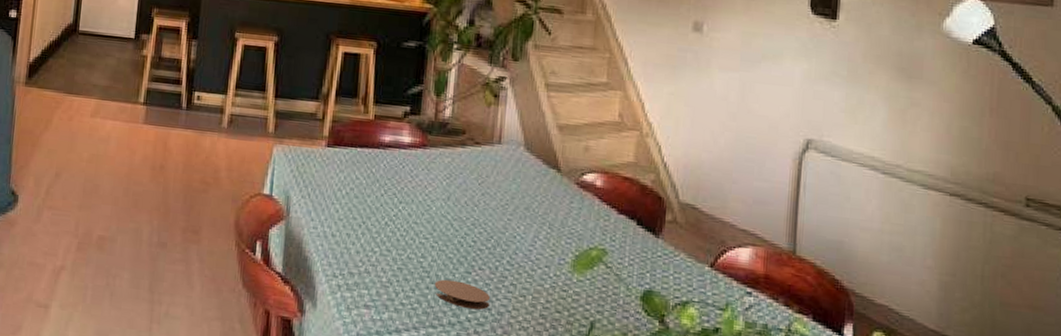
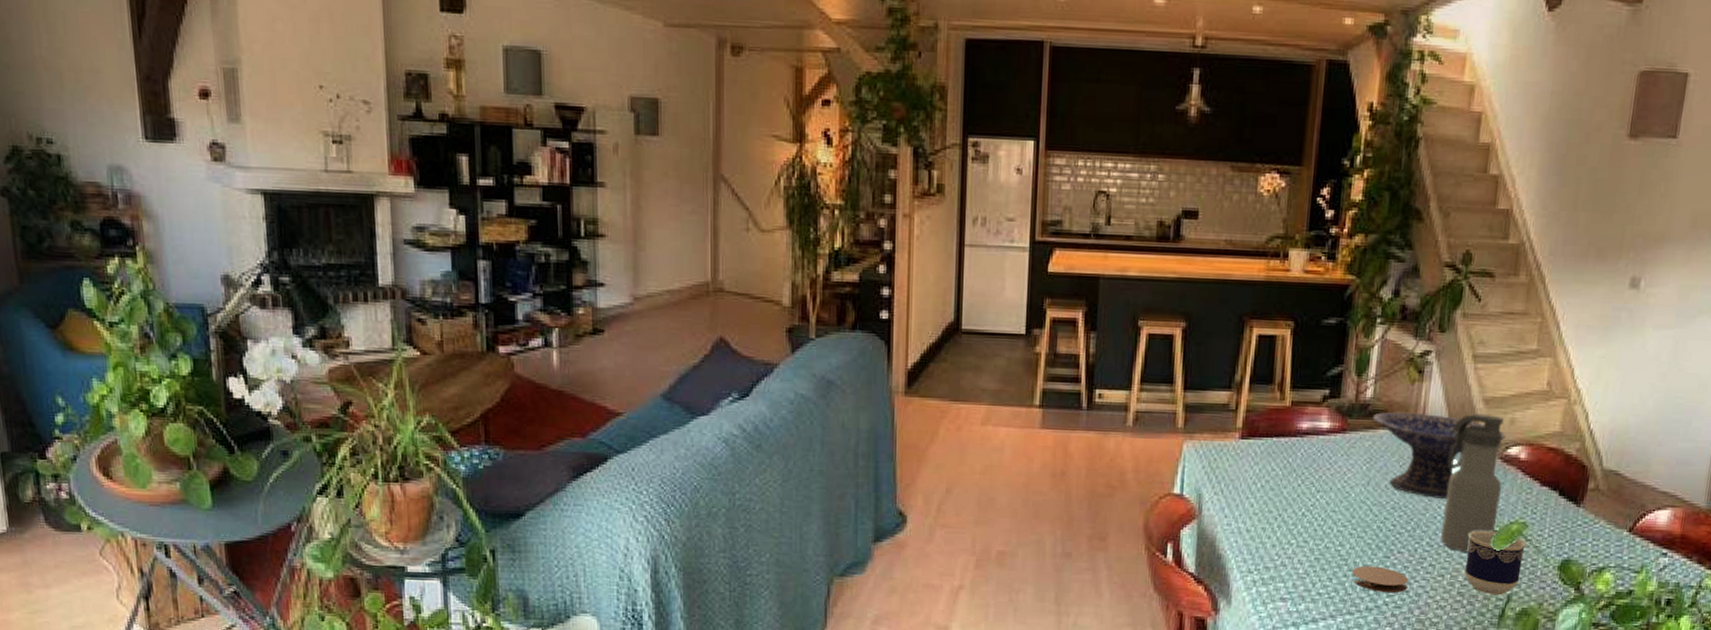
decorative bowl: none [451,131,581,219] -> present [1372,411,1506,499]
water bottle: none [520,139,579,275] -> present [1439,413,1505,552]
cup: none [546,253,607,322] -> present [1465,531,1527,596]

